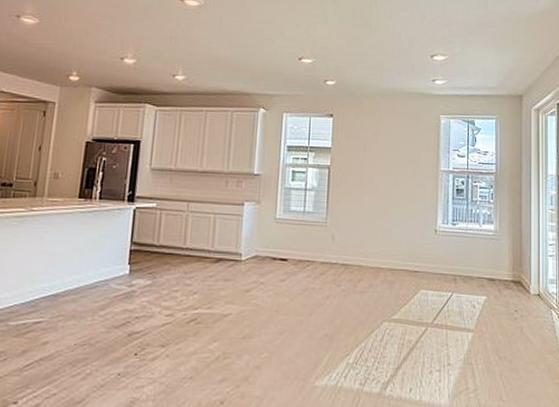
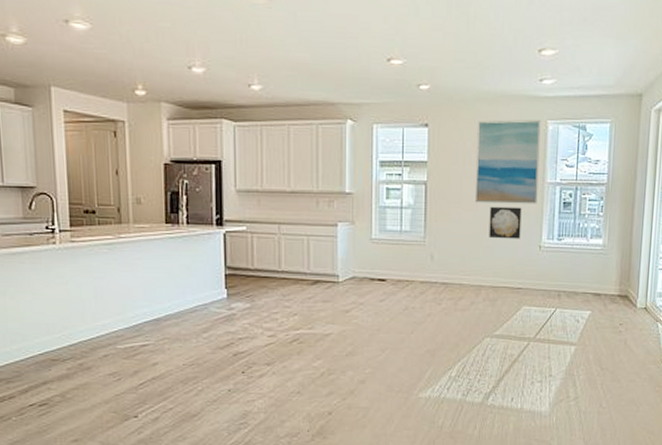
wall art: none [374,113,434,190] -> present [474,119,541,204]
wall art: none [387,191,418,223] -> present [489,206,522,239]

